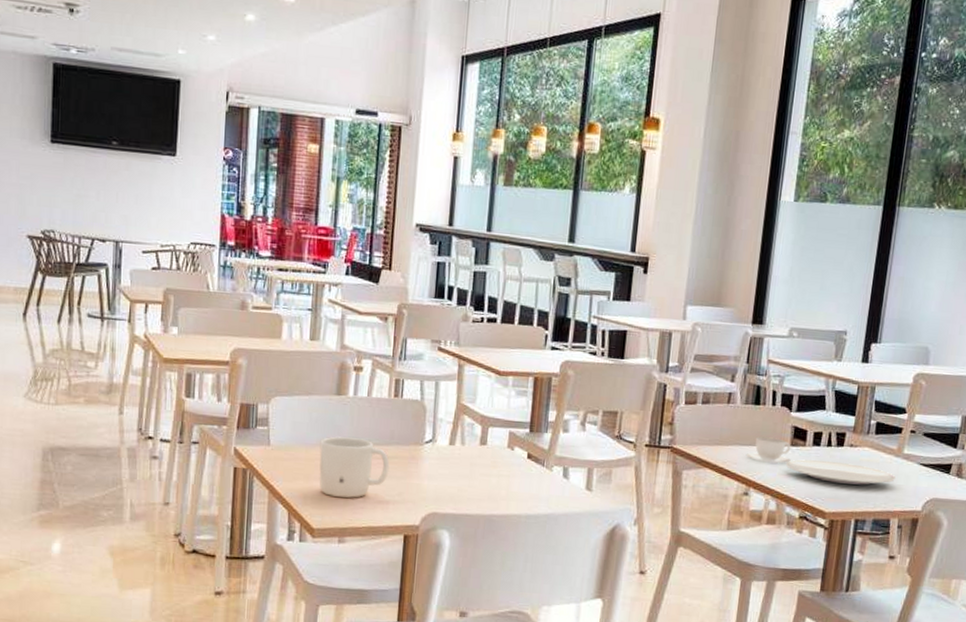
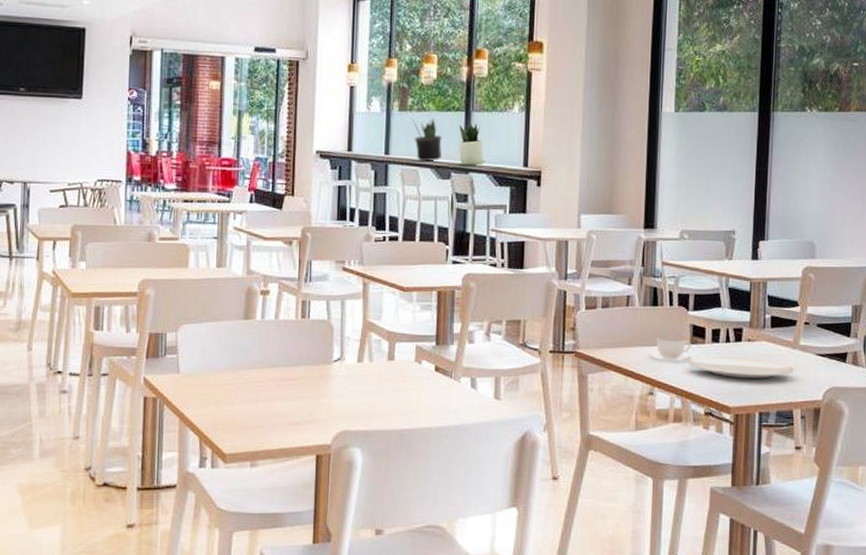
mug: present [319,436,390,498] -> none [229,360,299,421]
planter: none [517,194,547,241] -> present [412,117,442,161]
planter: none [563,203,593,249] -> present [459,123,487,166]

